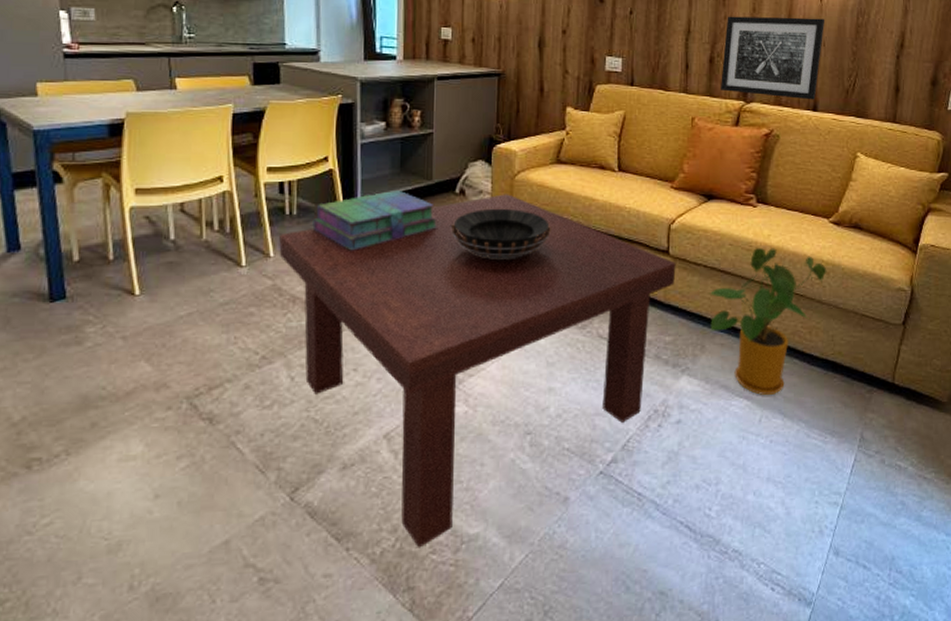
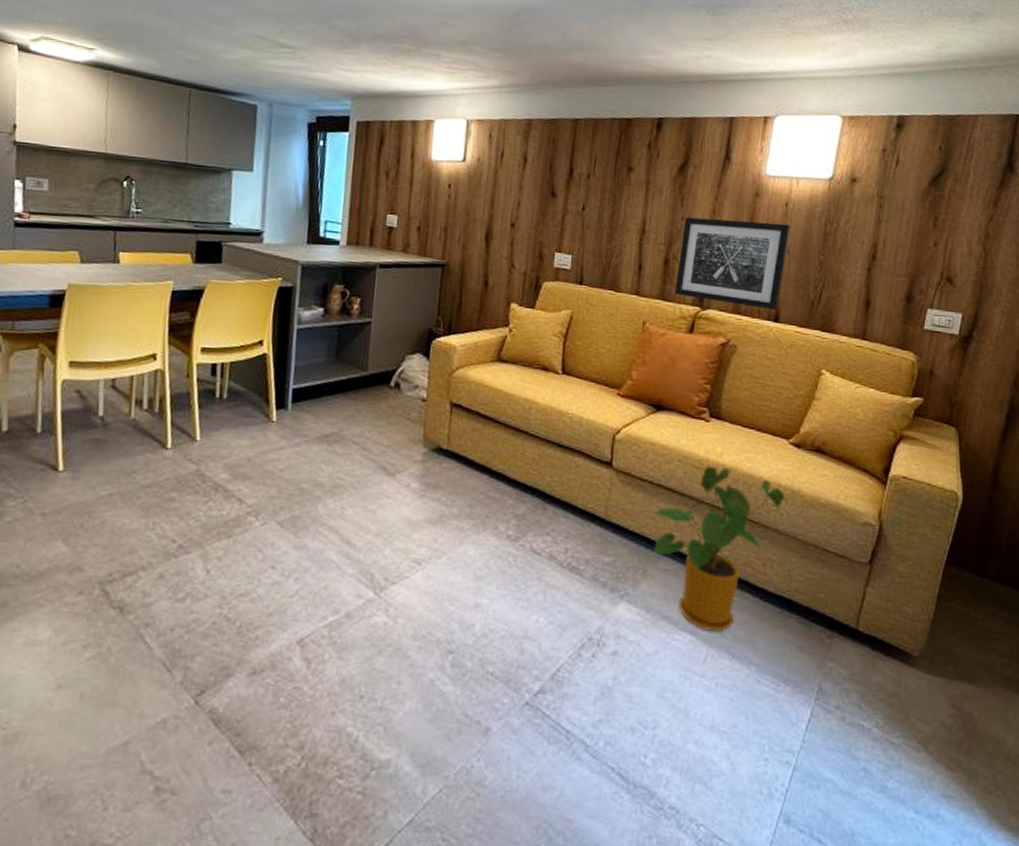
coffee table: present [279,194,676,548] -> none [205,390,619,770]
stack of books: present [312,191,437,251] -> none [241,379,370,440]
decorative bowl: present [449,208,551,259] -> none [381,404,488,460]

